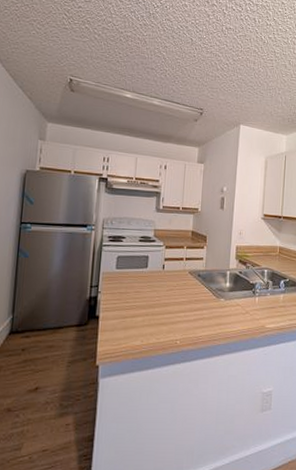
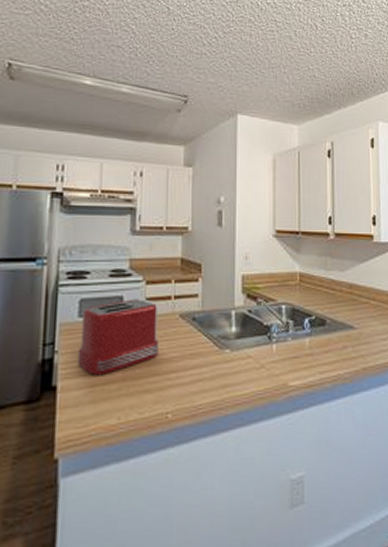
toaster: none [114,258,173,310] -> present [77,299,158,375]

